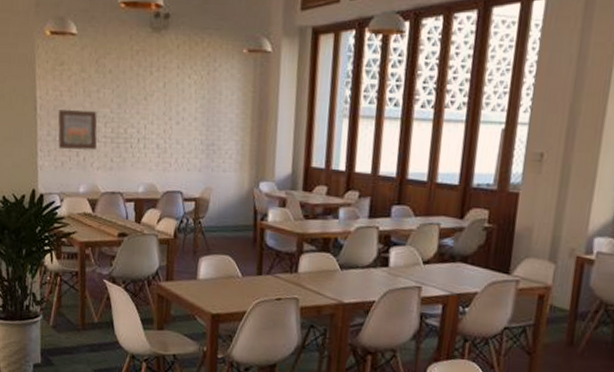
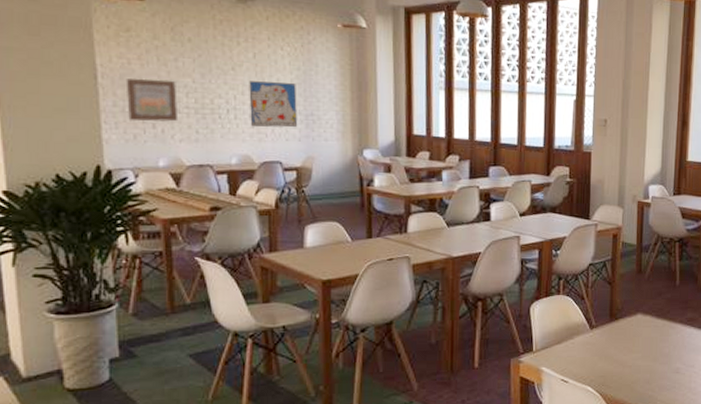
wall art: none [157,110,200,158] -> present [249,81,298,128]

